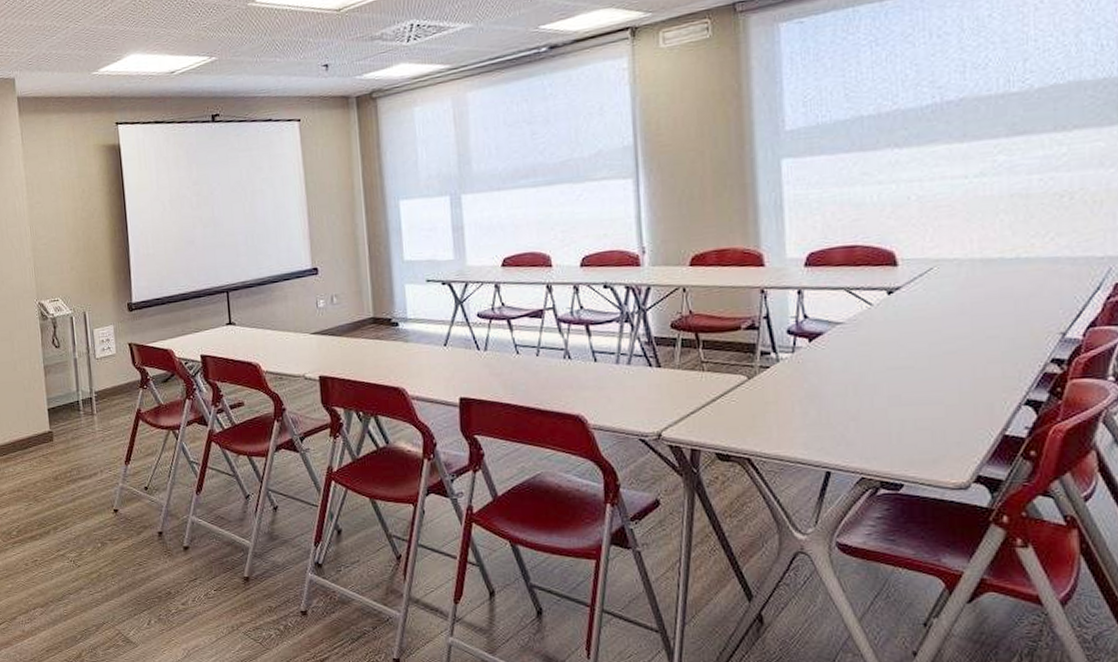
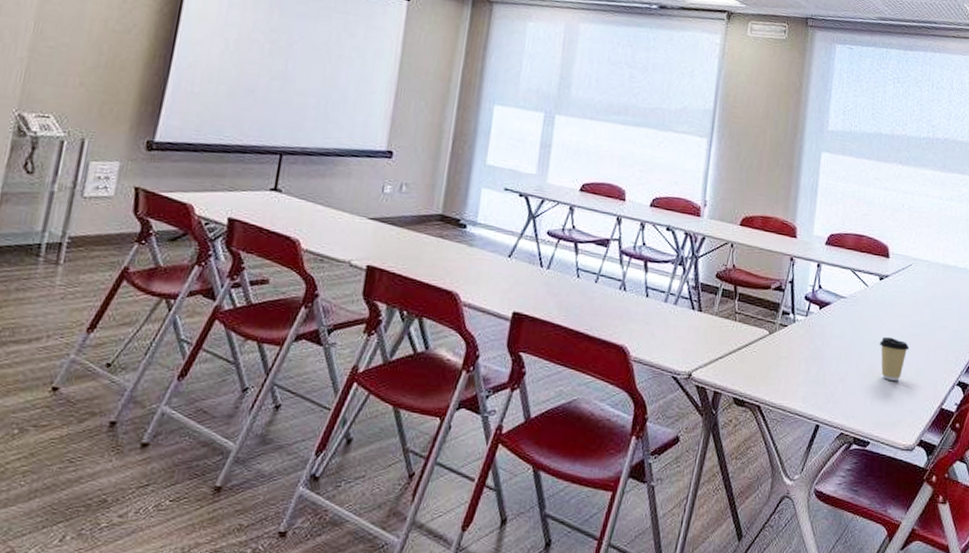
coffee cup: none [899,359,945,411] -> present [879,336,910,381]

